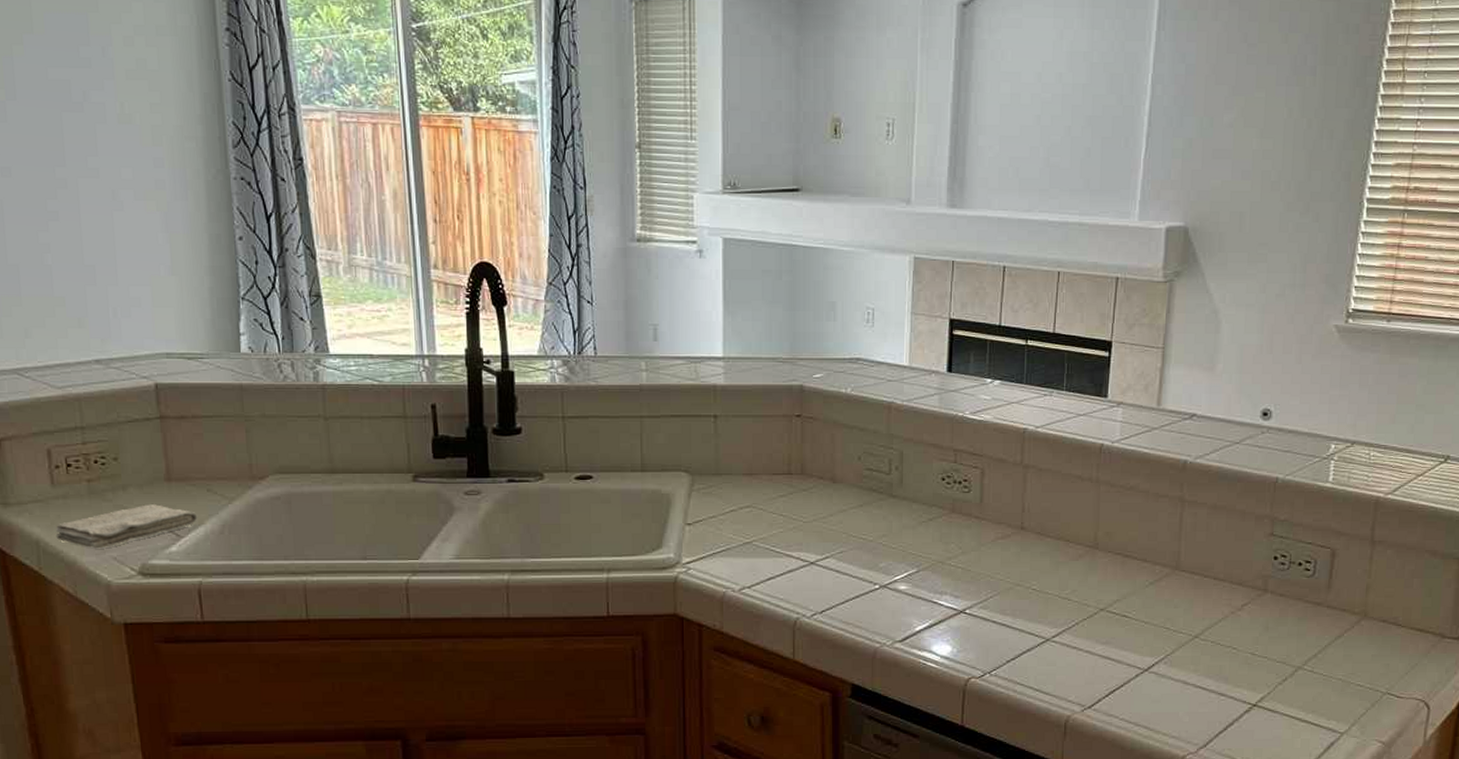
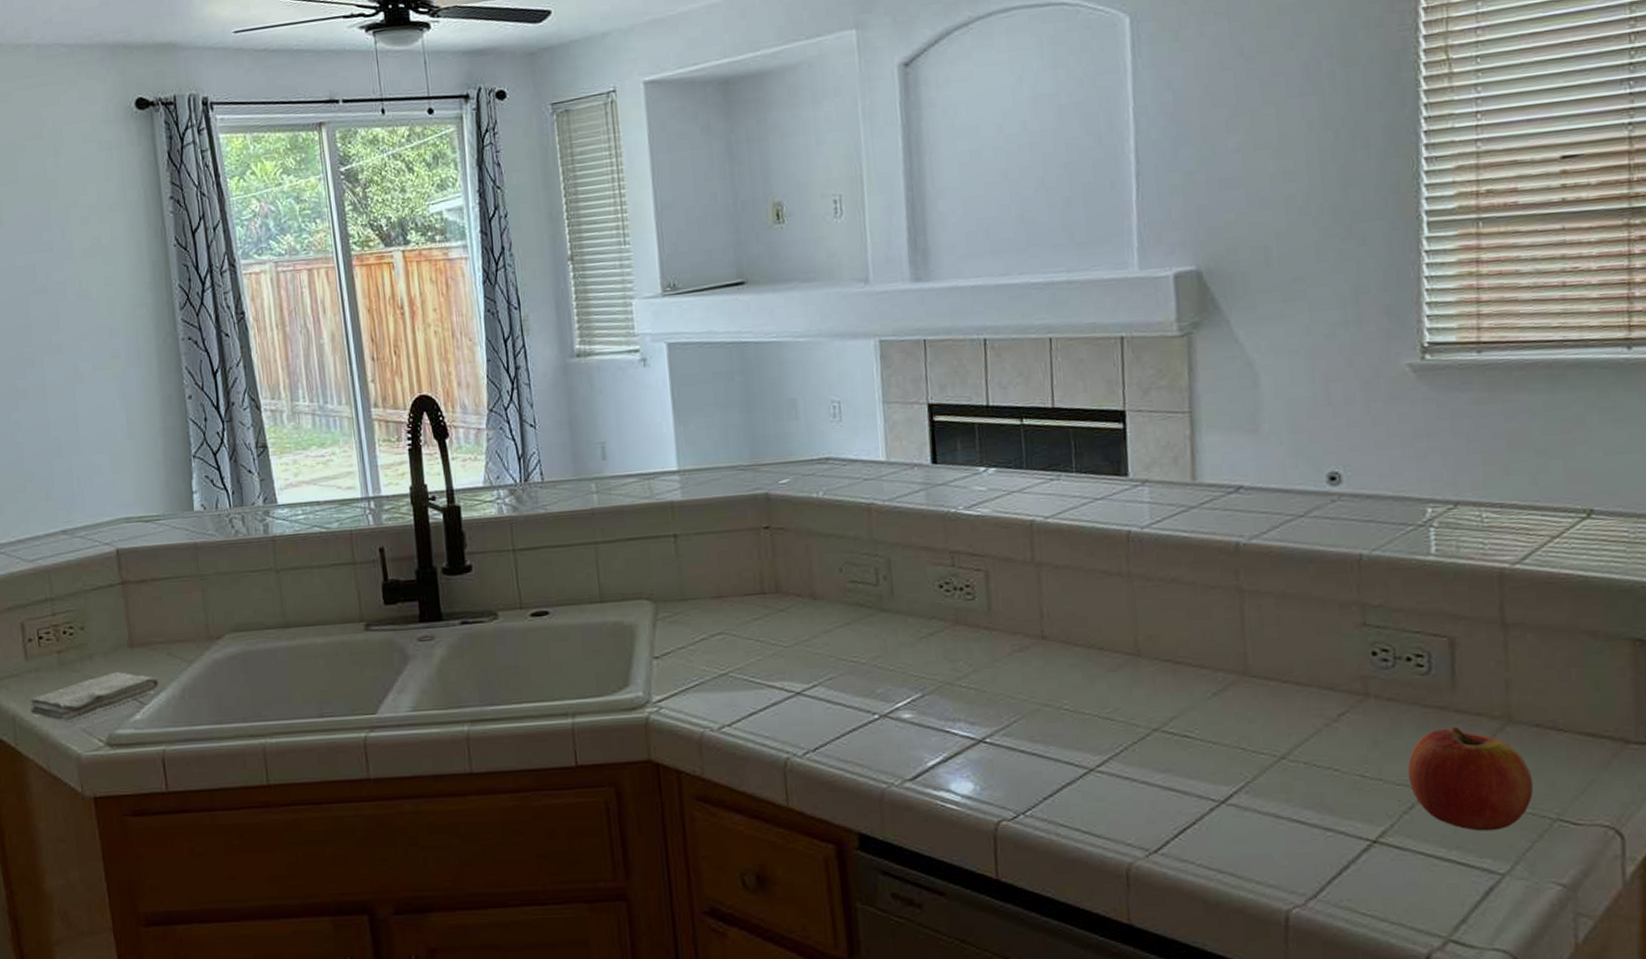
fruit: none [1286,619,1374,700] -> present [1407,727,1534,831]

